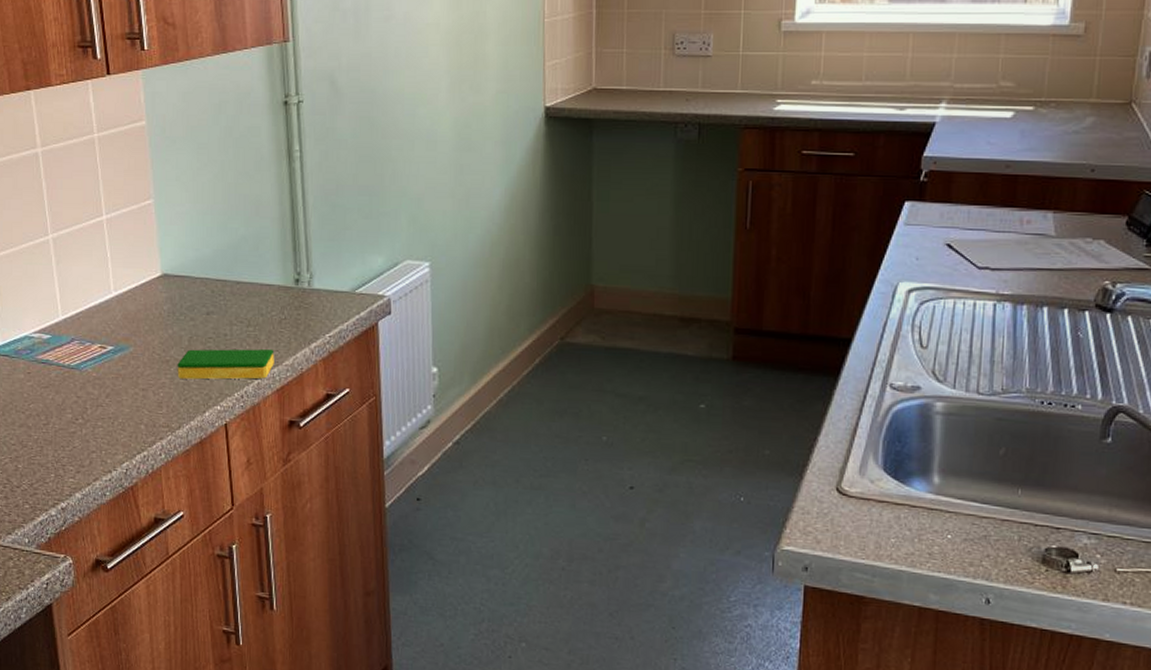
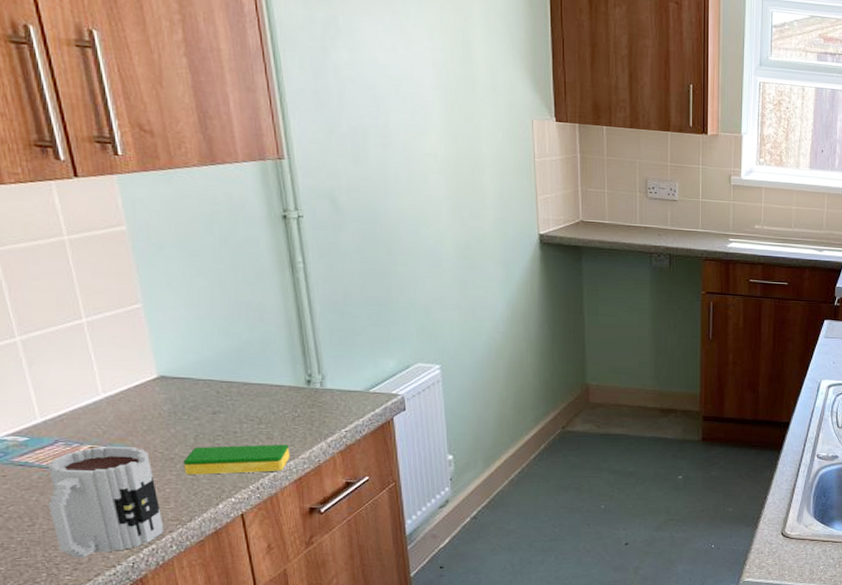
mug: none [61,345,156,461] -> present [48,446,164,558]

